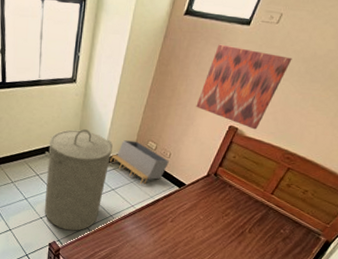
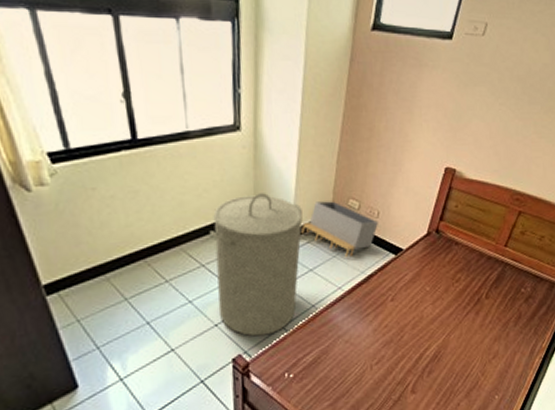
wall art: present [196,44,292,130] -> none [402,65,506,169]

